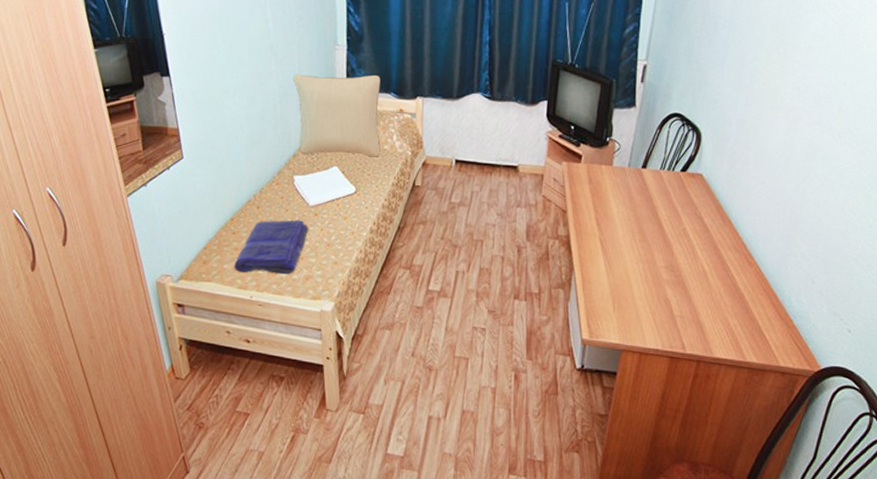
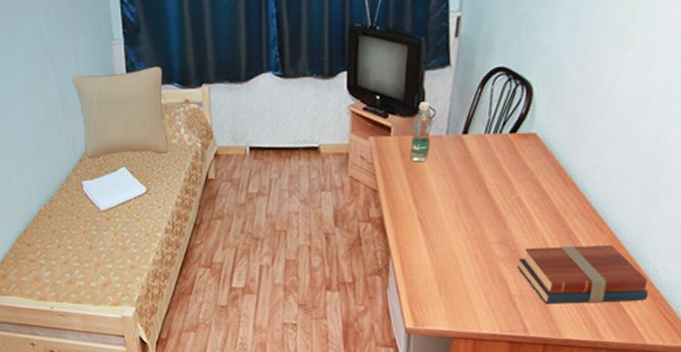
towel: present [234,219,309,274] -> none [32,225,102,284]
bottle: none [597,135,618,190] -> present [410,101,433,163]
books: none [680,274,784,327] -> present [517,245,649,305]

